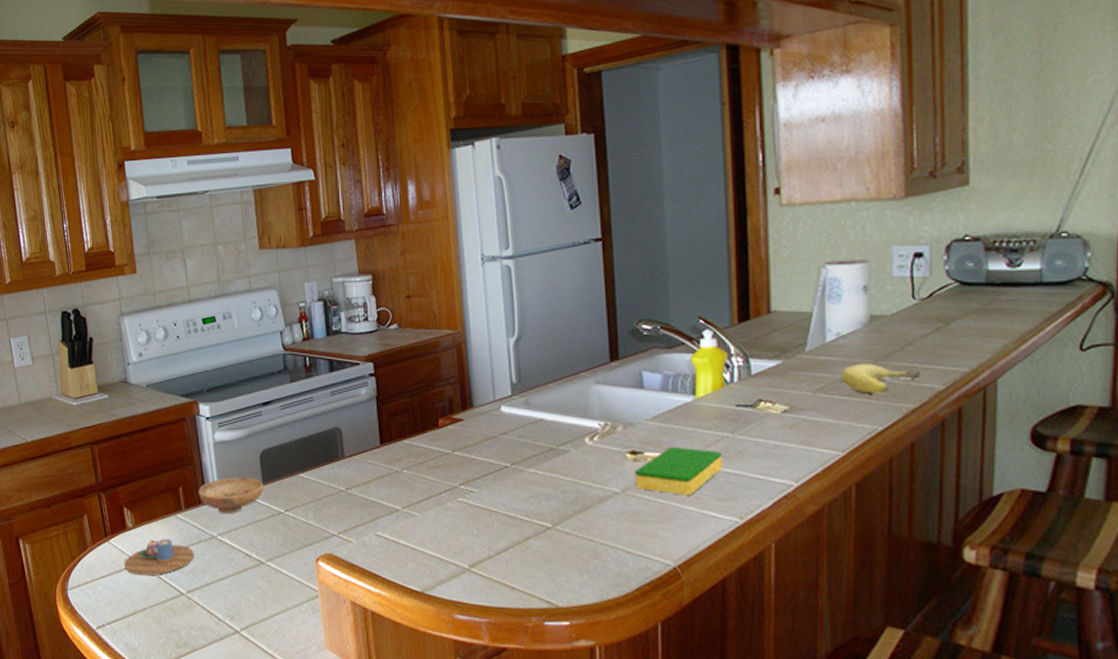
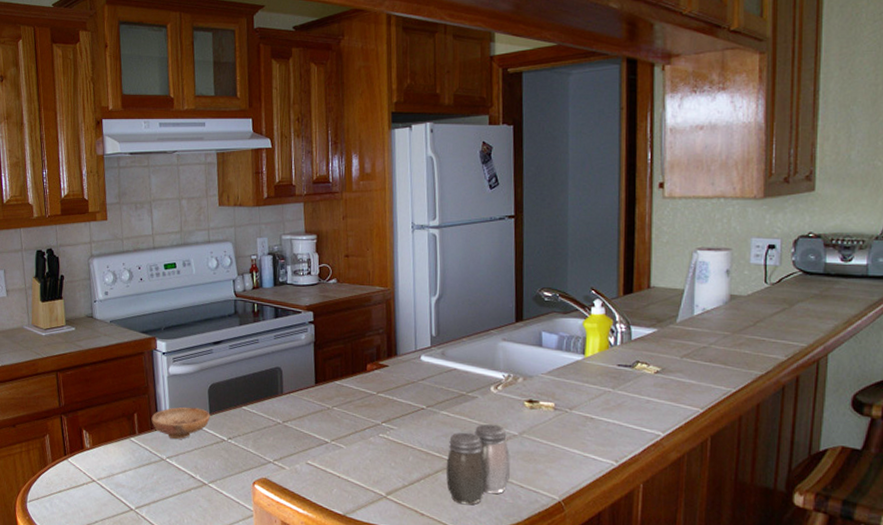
mug: present [124,538,194,576] -> none [80,459,144,492]
salt and pepper shaker: none [537,480,615,576] -> present [445,423,511,505]
dish sponge: present [634,446,723,496] -> none [530,397,604,440]
fruit: present [841,363,921,394] -> none [704,335,768,362]

